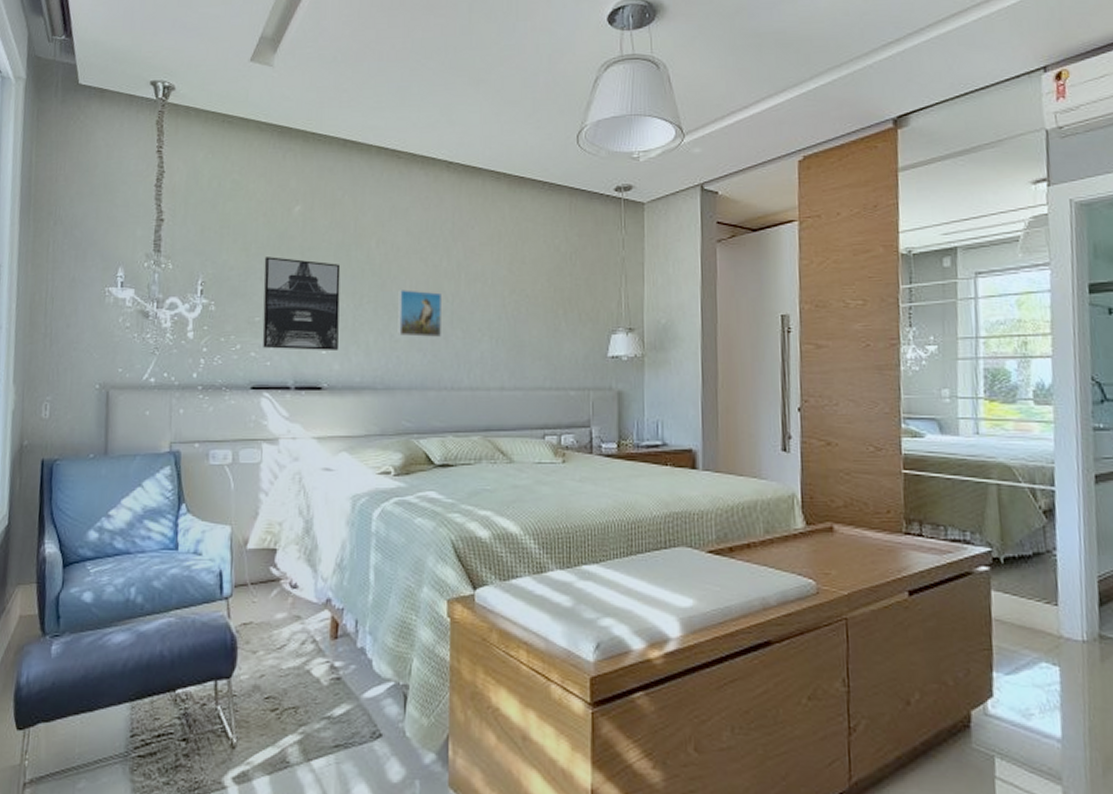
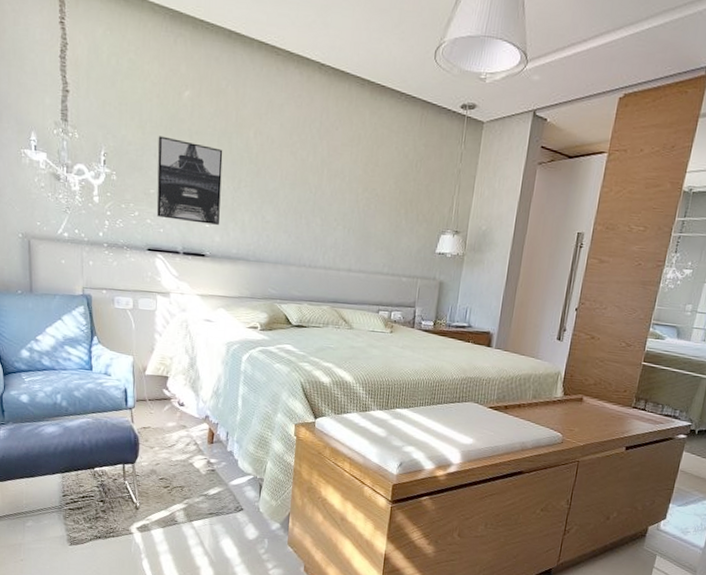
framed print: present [398,290,441,338] -> none [268,178,306,223]

